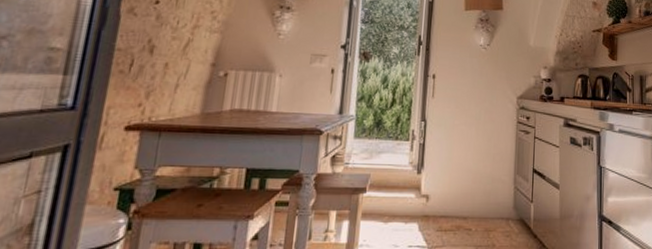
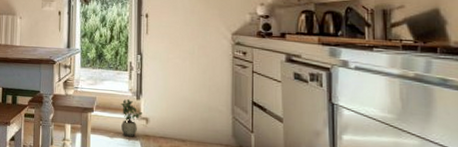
potted plant: none [398,173,423,220] -> present [121,98,142,137]

